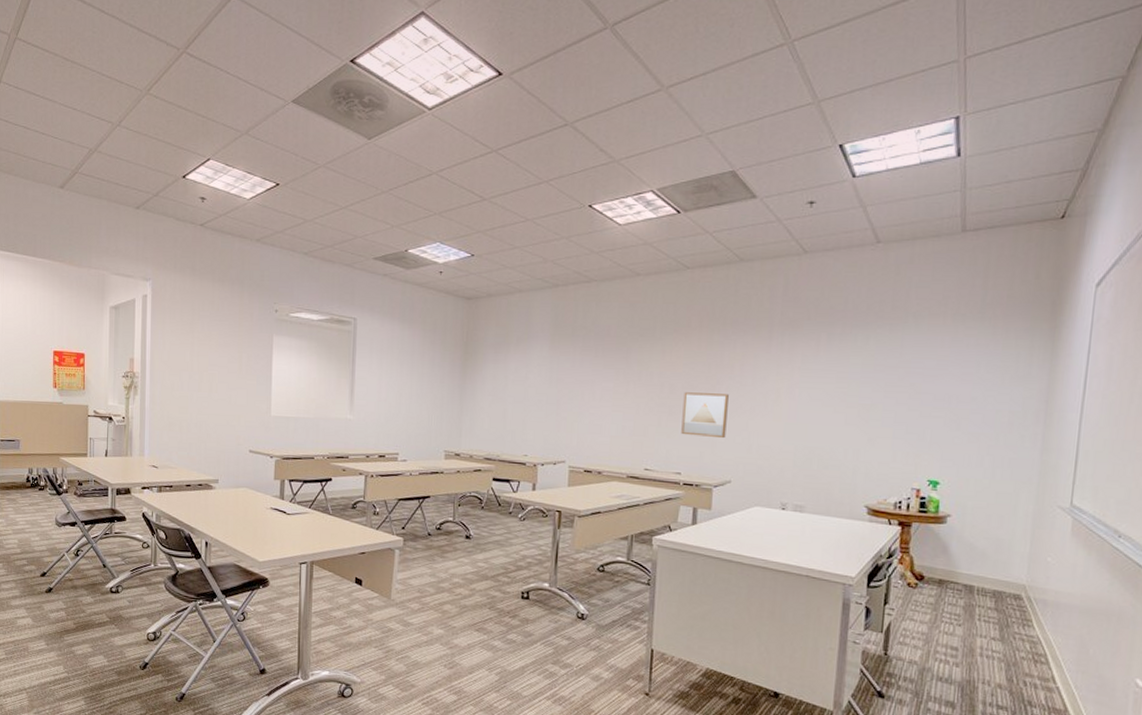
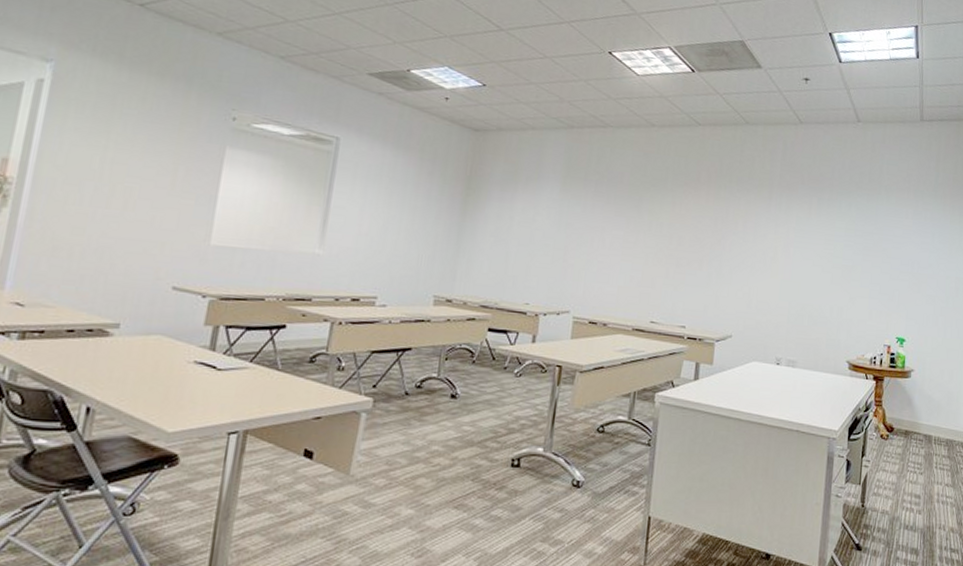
wall art: present [681,392,729,439] -> none [687,245,732,293]

